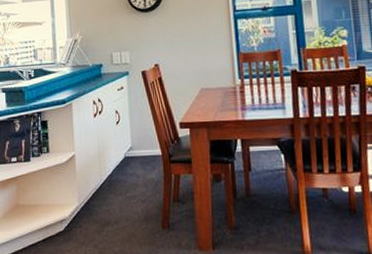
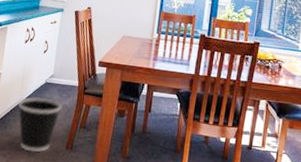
wastebasket: none [99,175,149,238] -> present [18,97,62,153]

